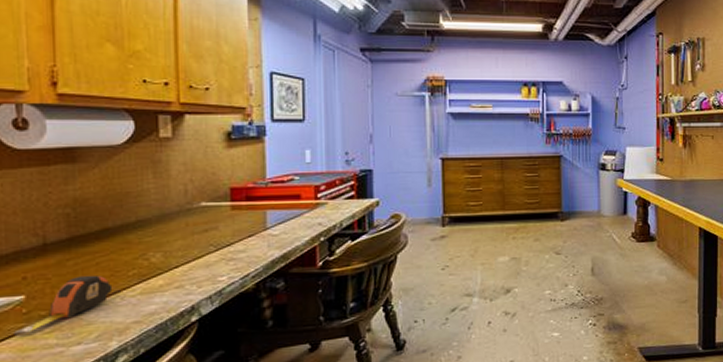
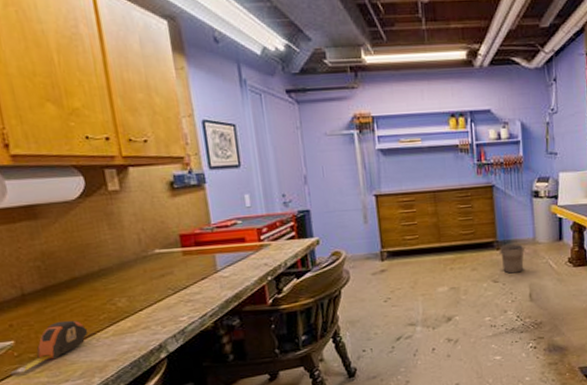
bucket: none [563,216,590,246] -> present [499,244,526,274]

